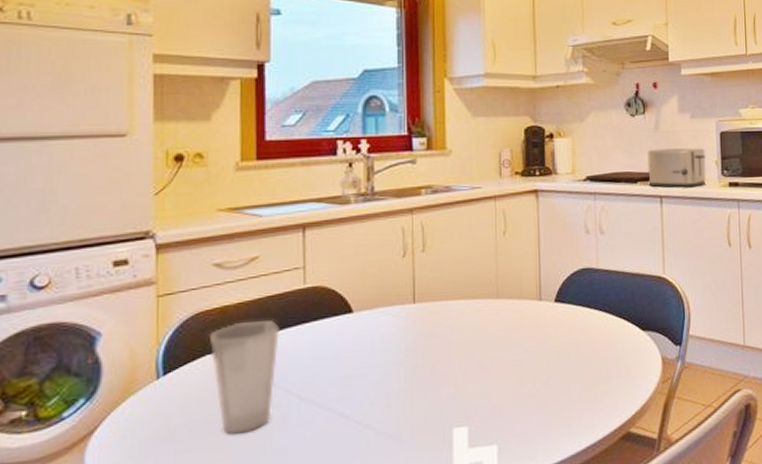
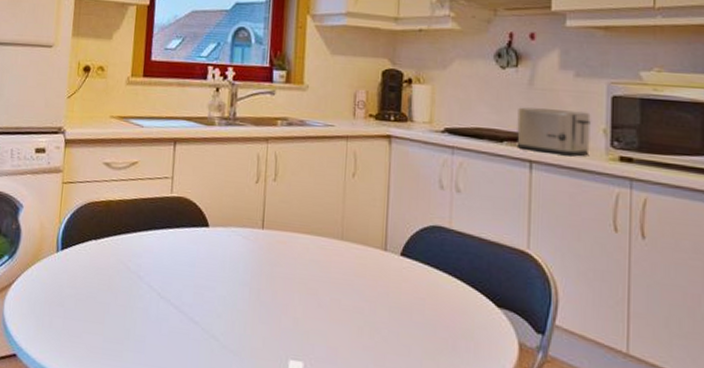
cup: present [208,319,280,435] -> none [95,217,149,316]

